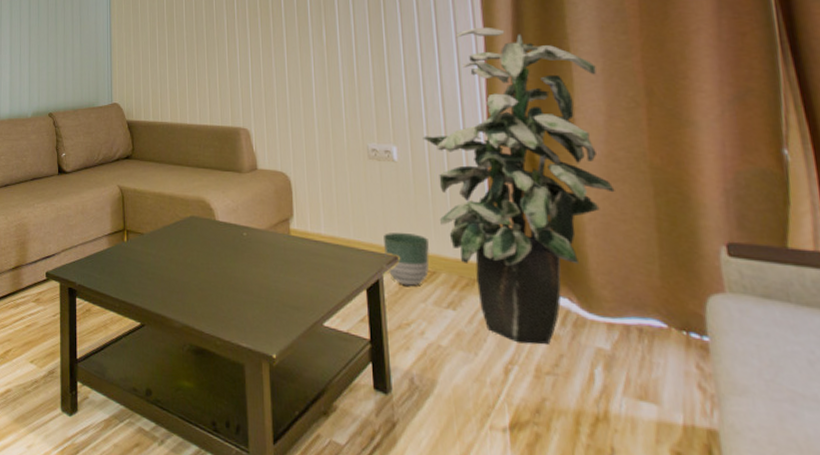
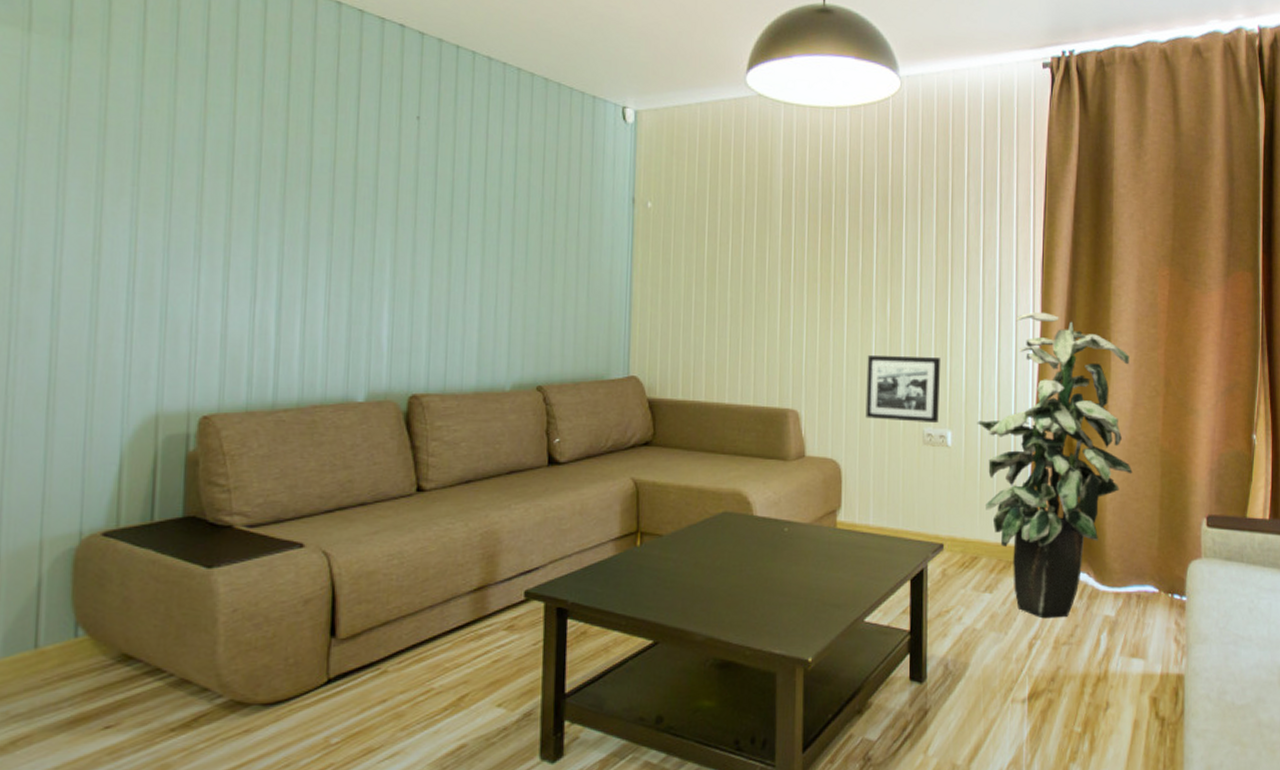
picture frame: none [307,77,382,138] -> present [865,354,940,423]
planter: present [383,232,430,286] -> none [930,519,973,573]

